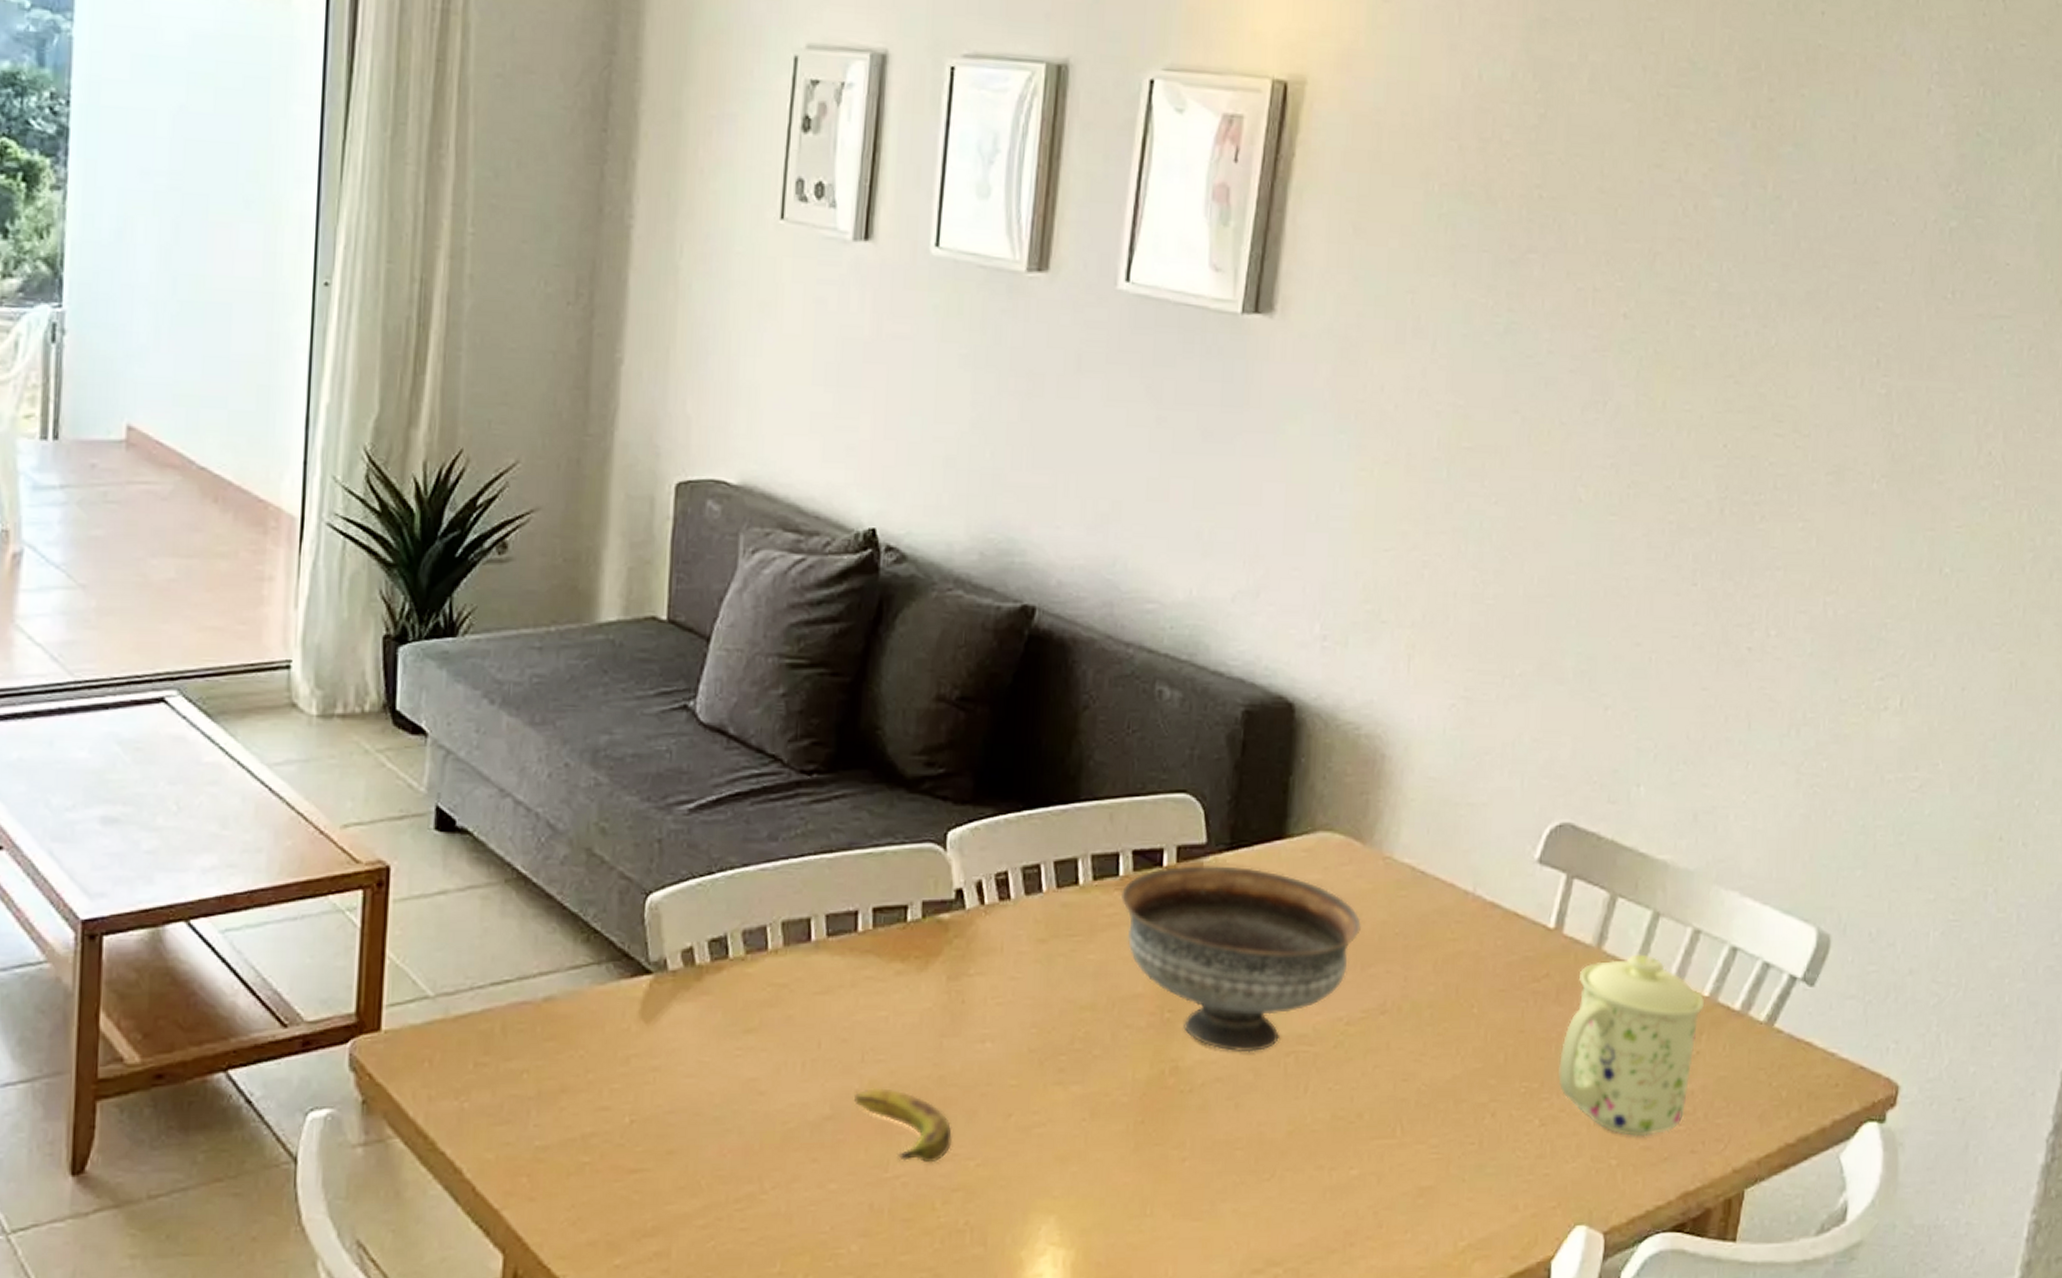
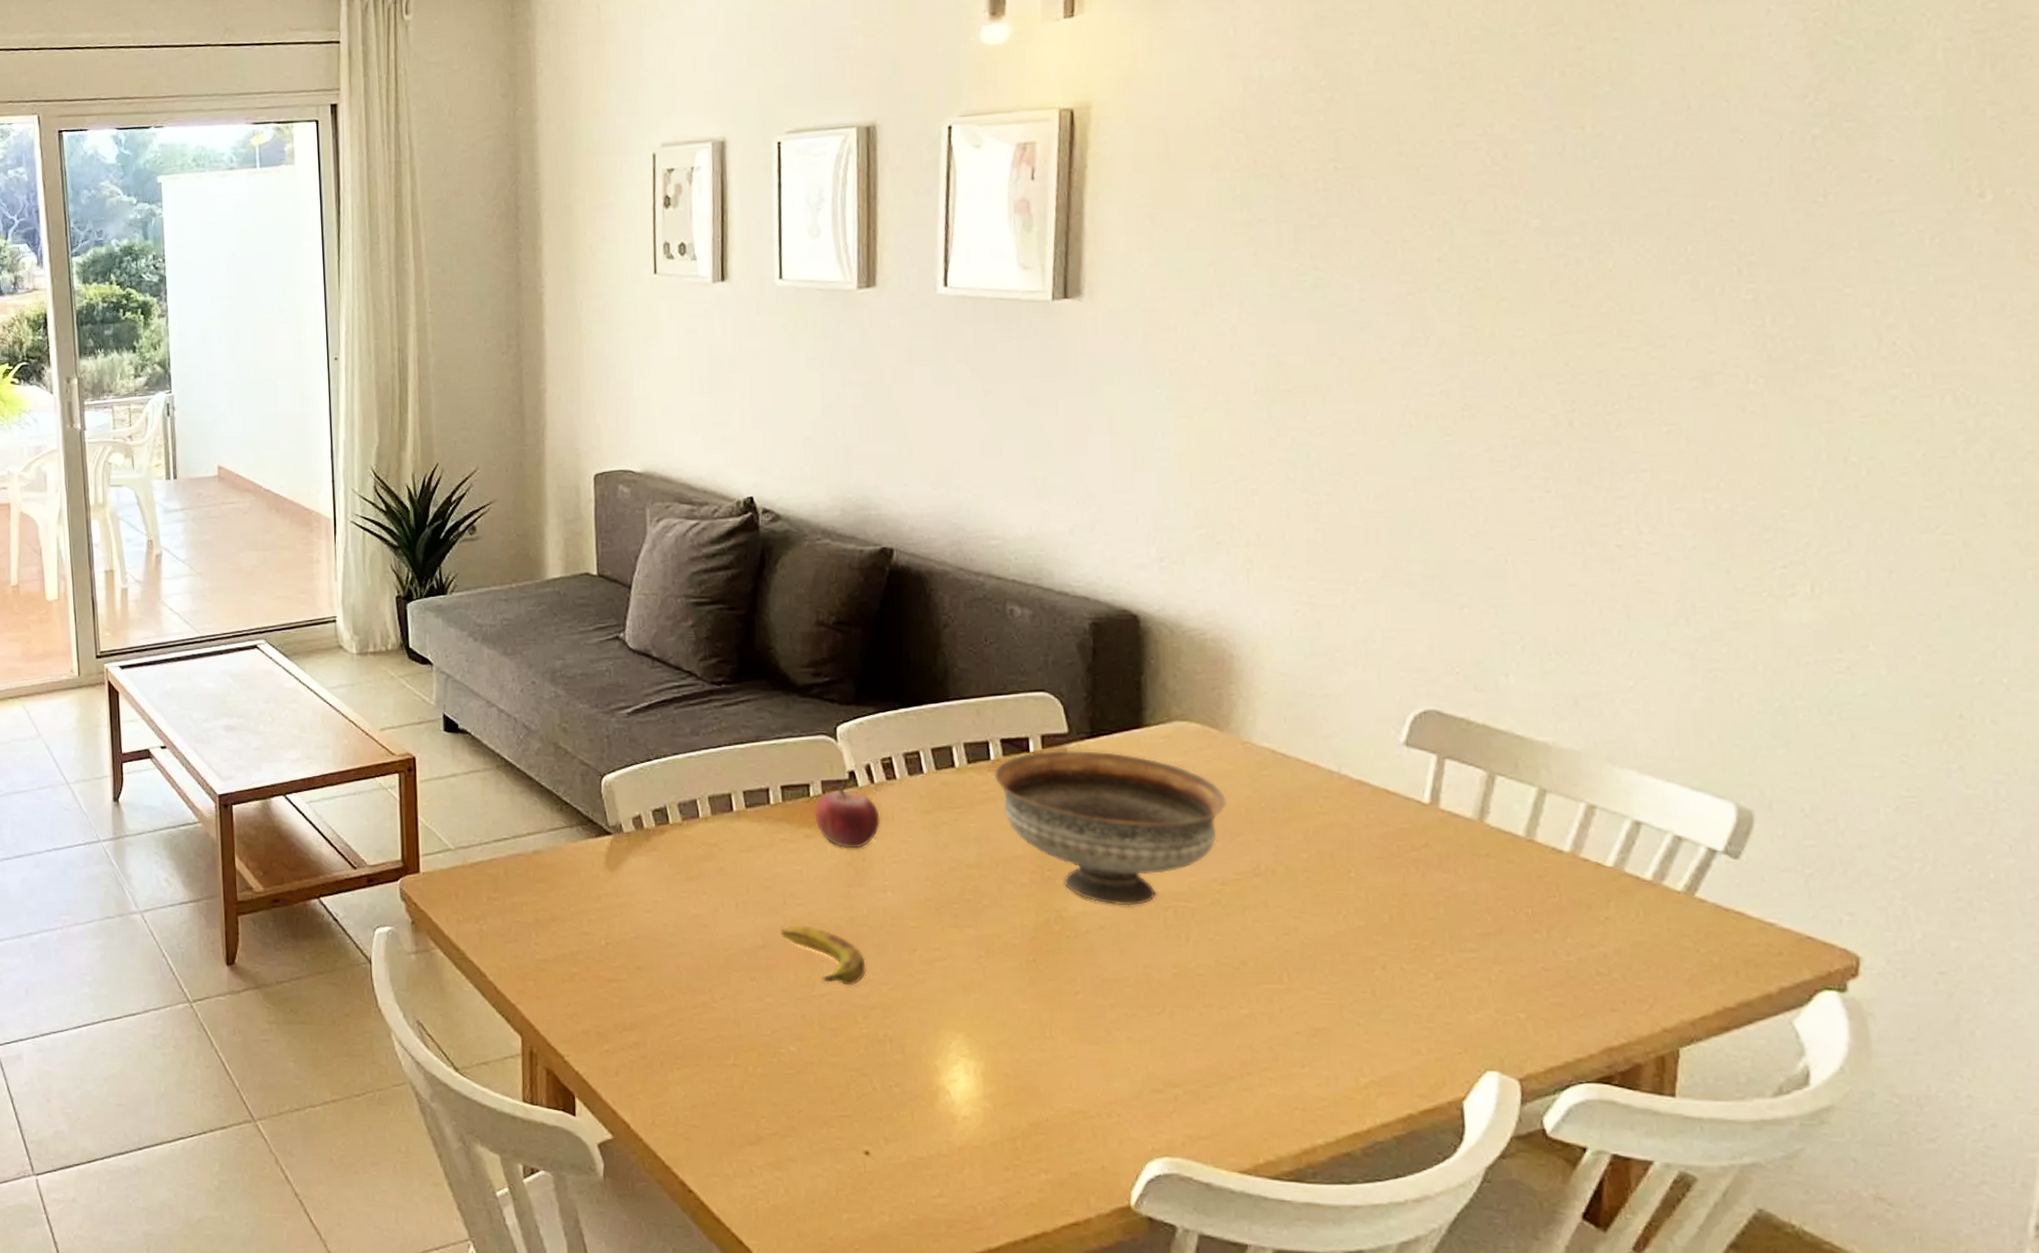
fruit: none [909,909,987,988] -> present [814,787,881,849]
mug: present [1558,954,1705,1137] -> none [1449,827,1609,994]

